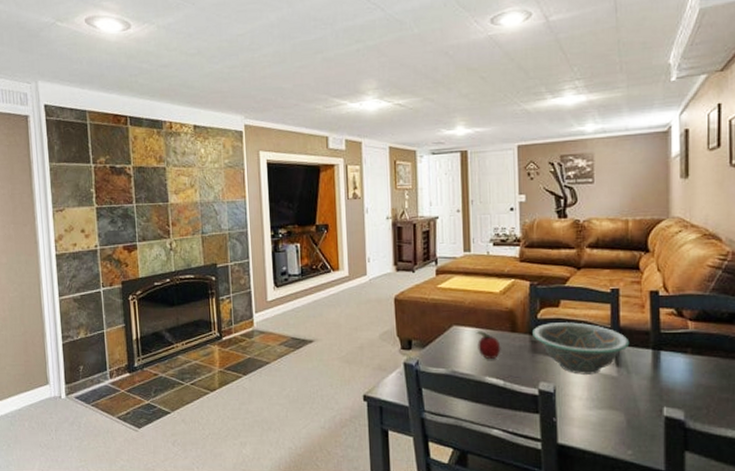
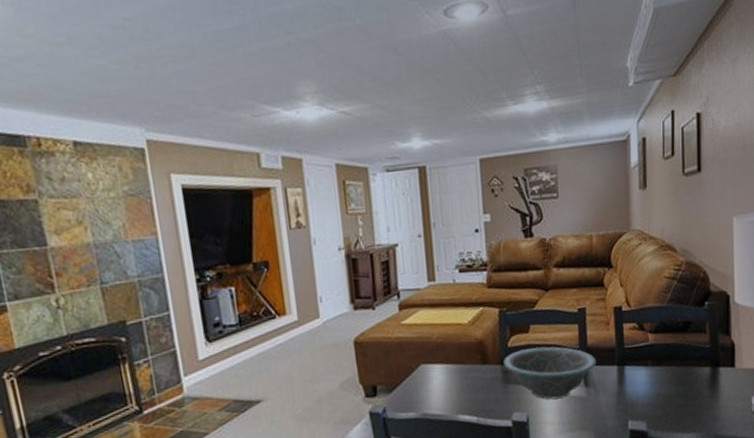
fruit: present [476,331,501,360] -> none [446,366,473,397]

